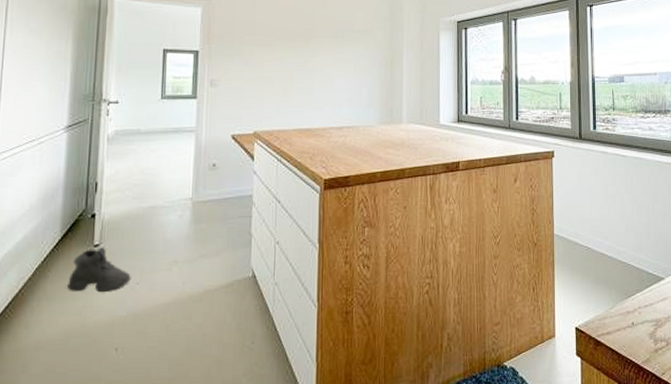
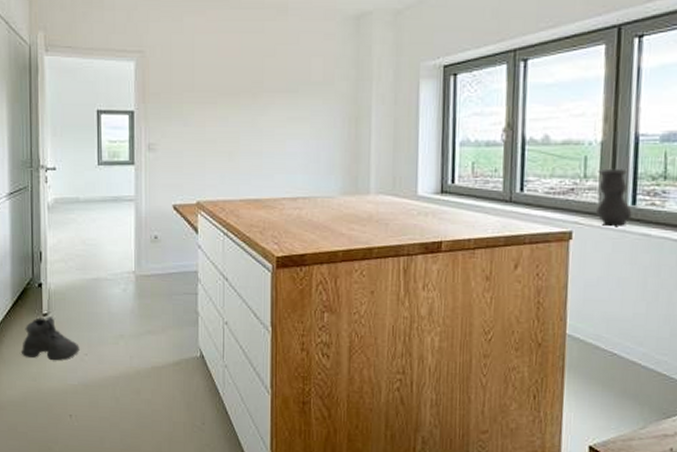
vase: none [569,102,594,146] -> present [595,168,632,226]

